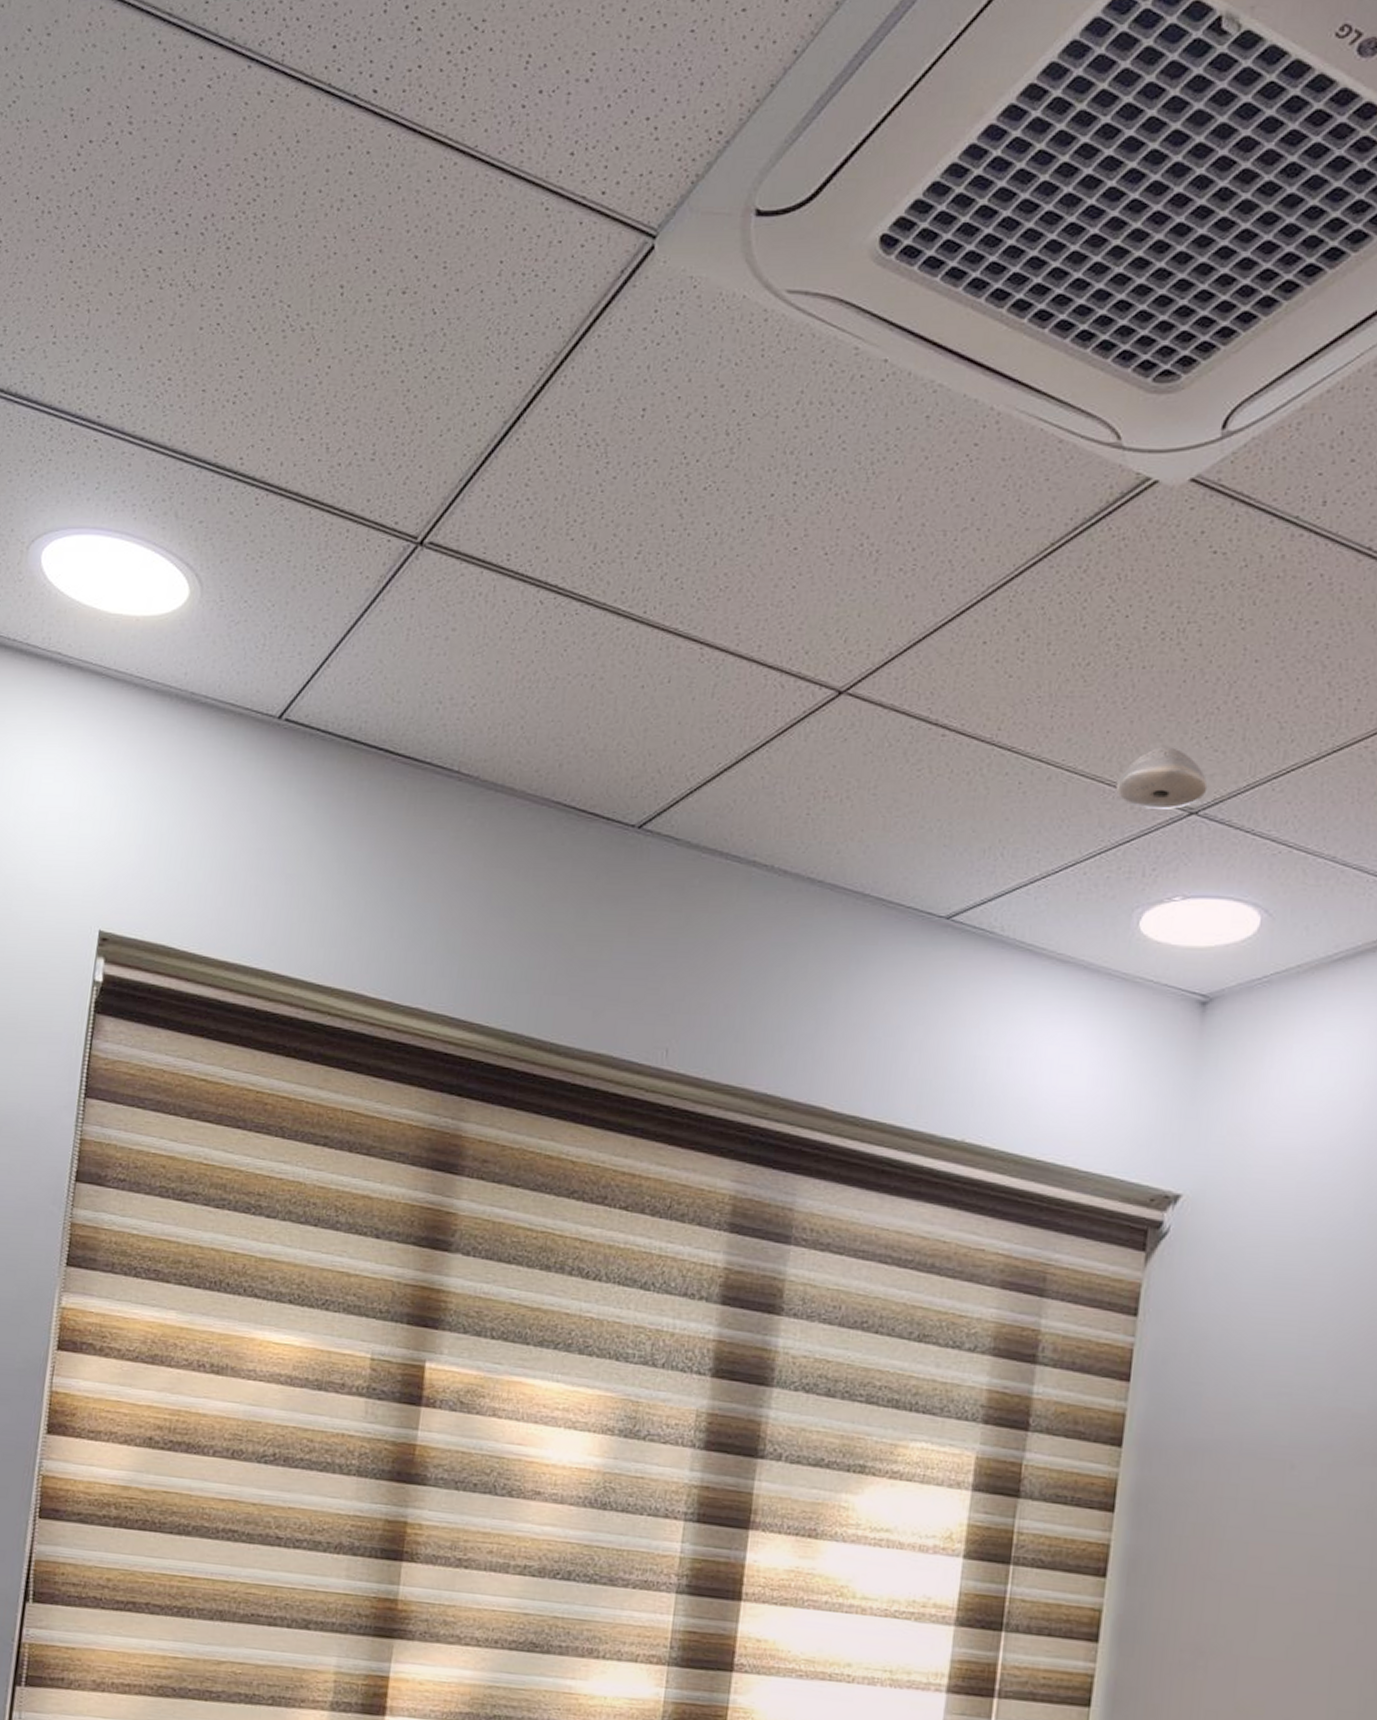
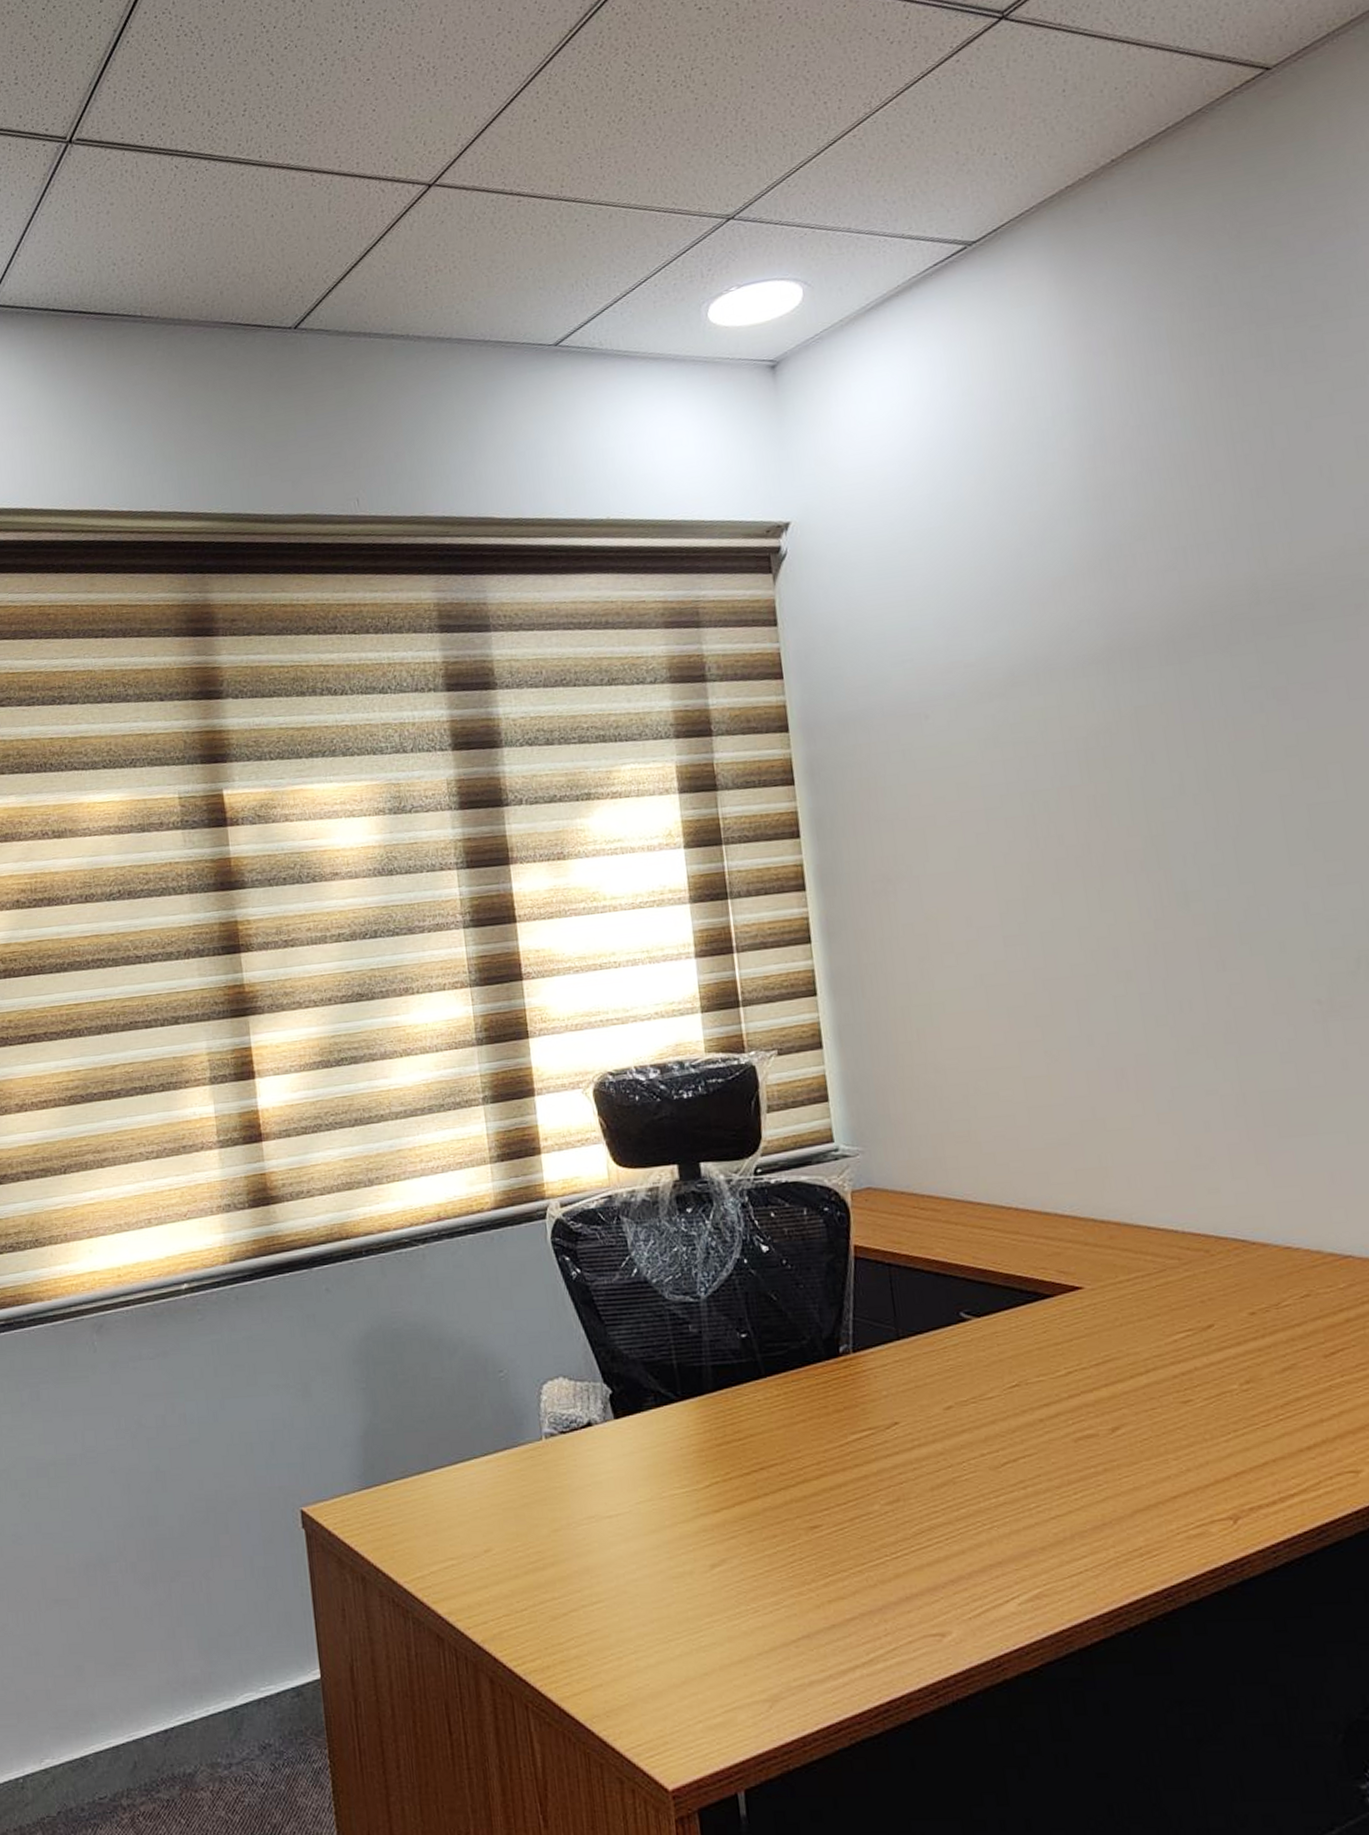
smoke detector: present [1115,747,1208,810] -> none [664,170,737,224]

